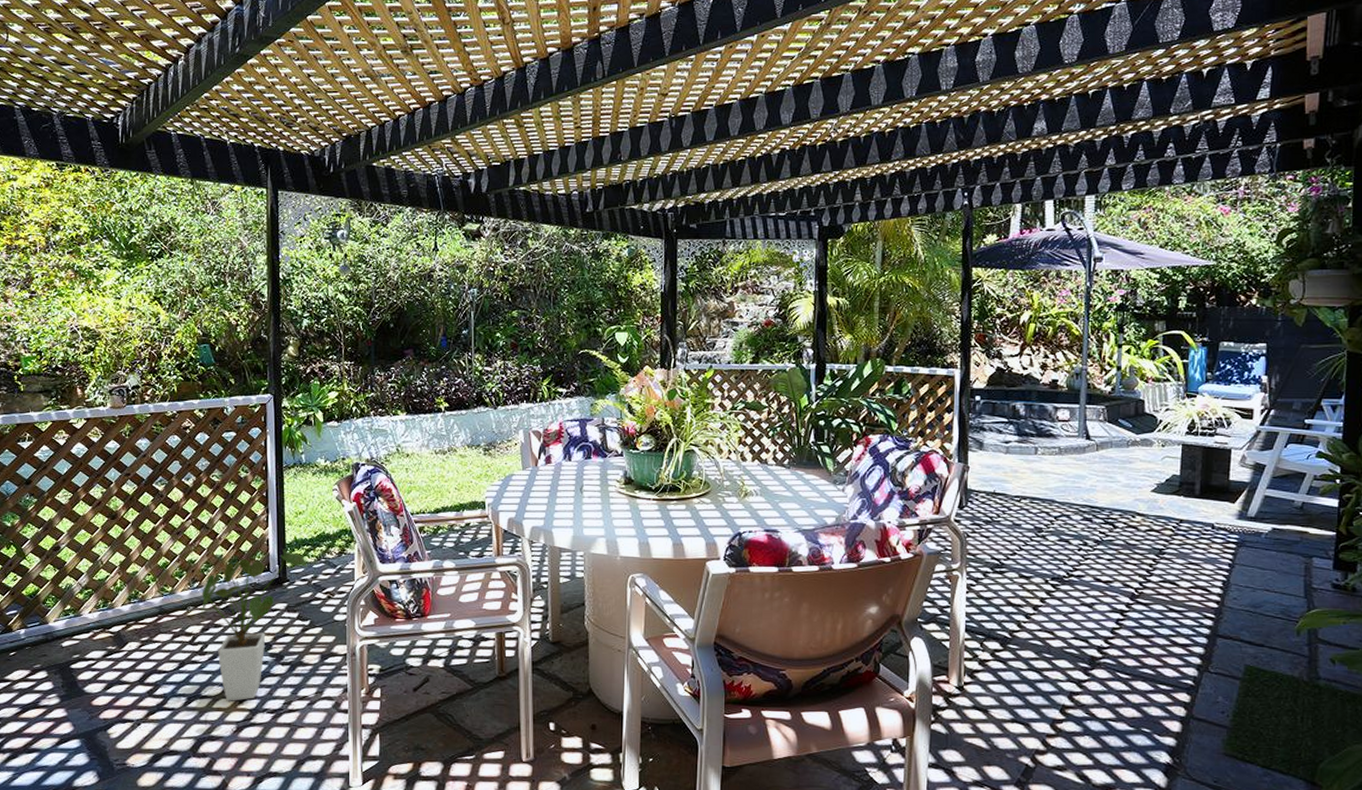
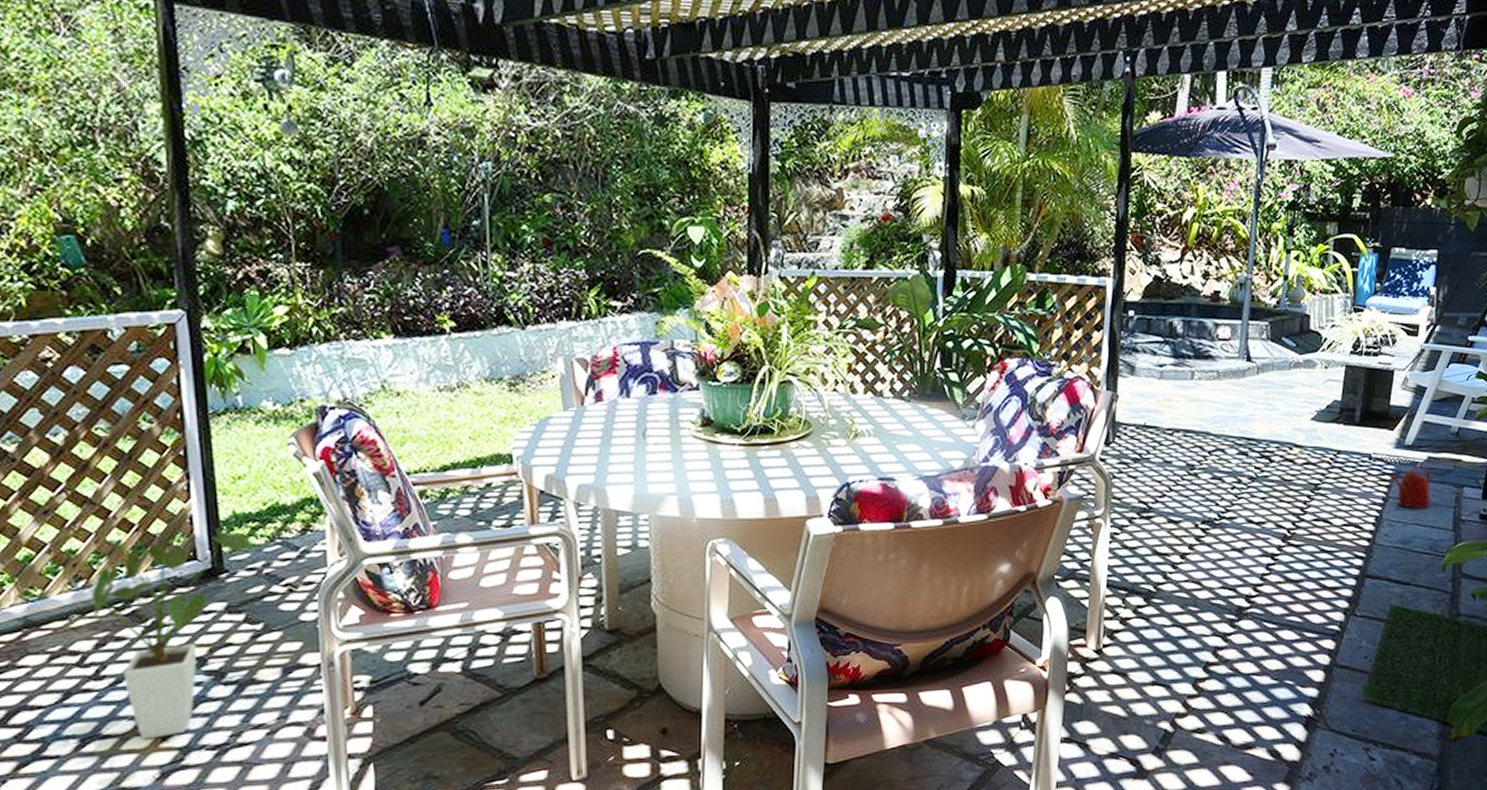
watering can: none [1233,536,1279,576] -> present [1389,466,1431,509]

